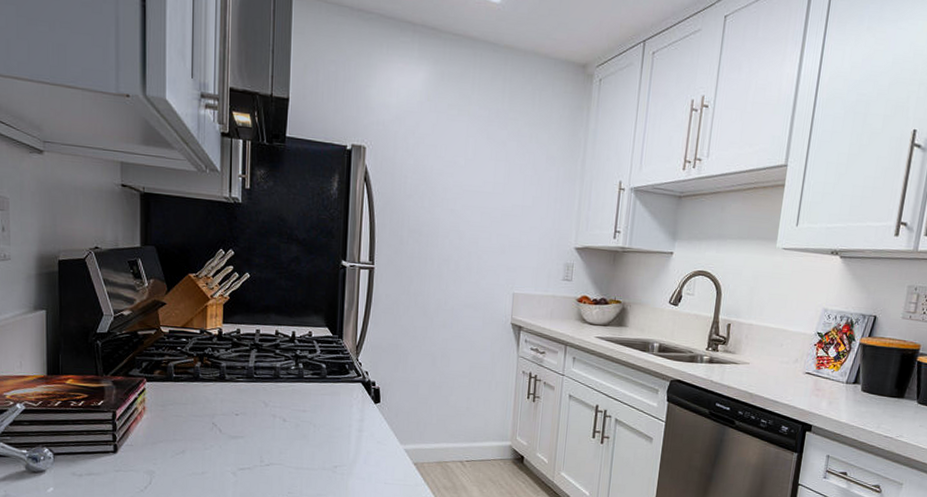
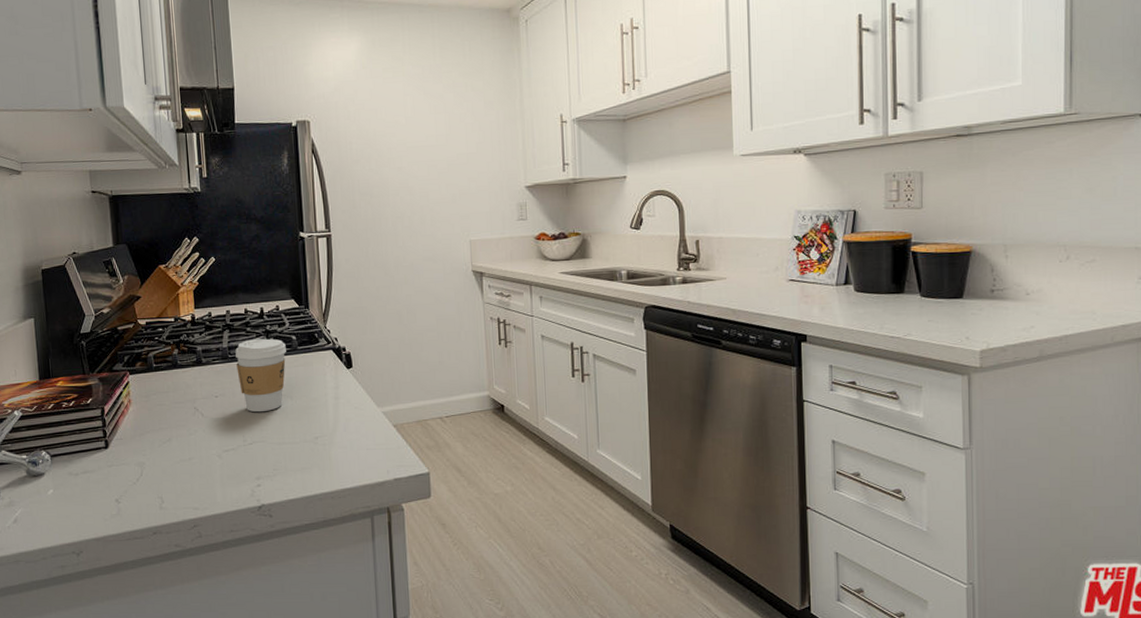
coffee cup: none [261,362,315,436] -> present [235,338,286,413]

